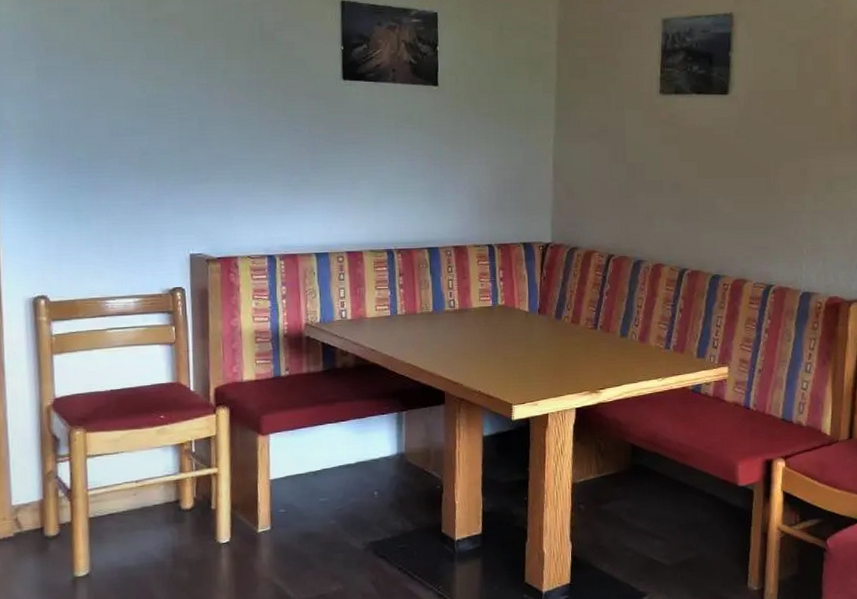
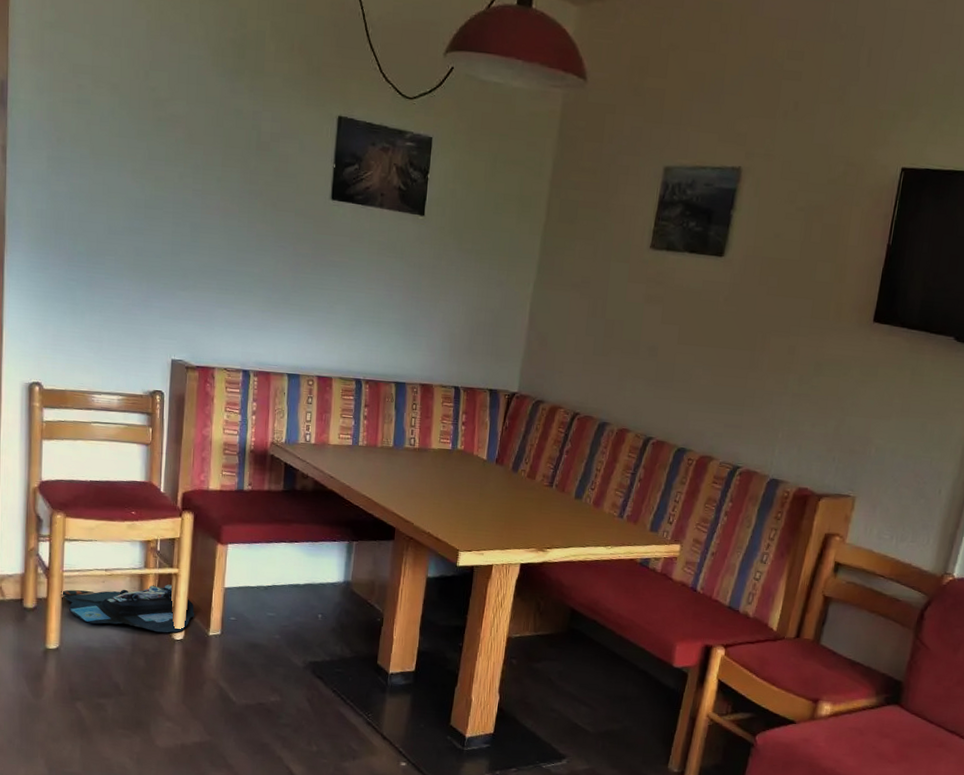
backpack: none [87,486,241,541] -> present [61,584,195,633]

